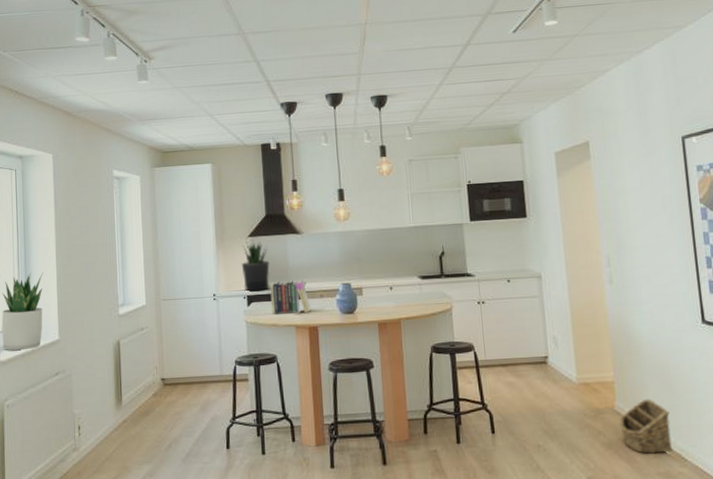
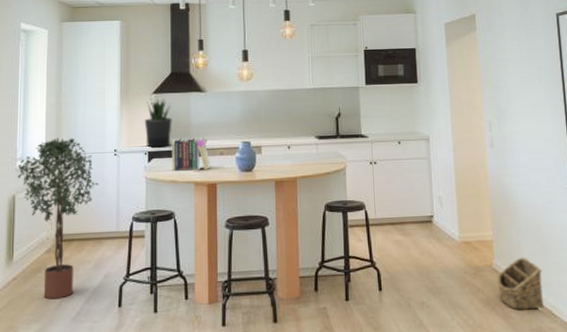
potted tree: none [119,283,200,442] -> present [17,137,99,300]

